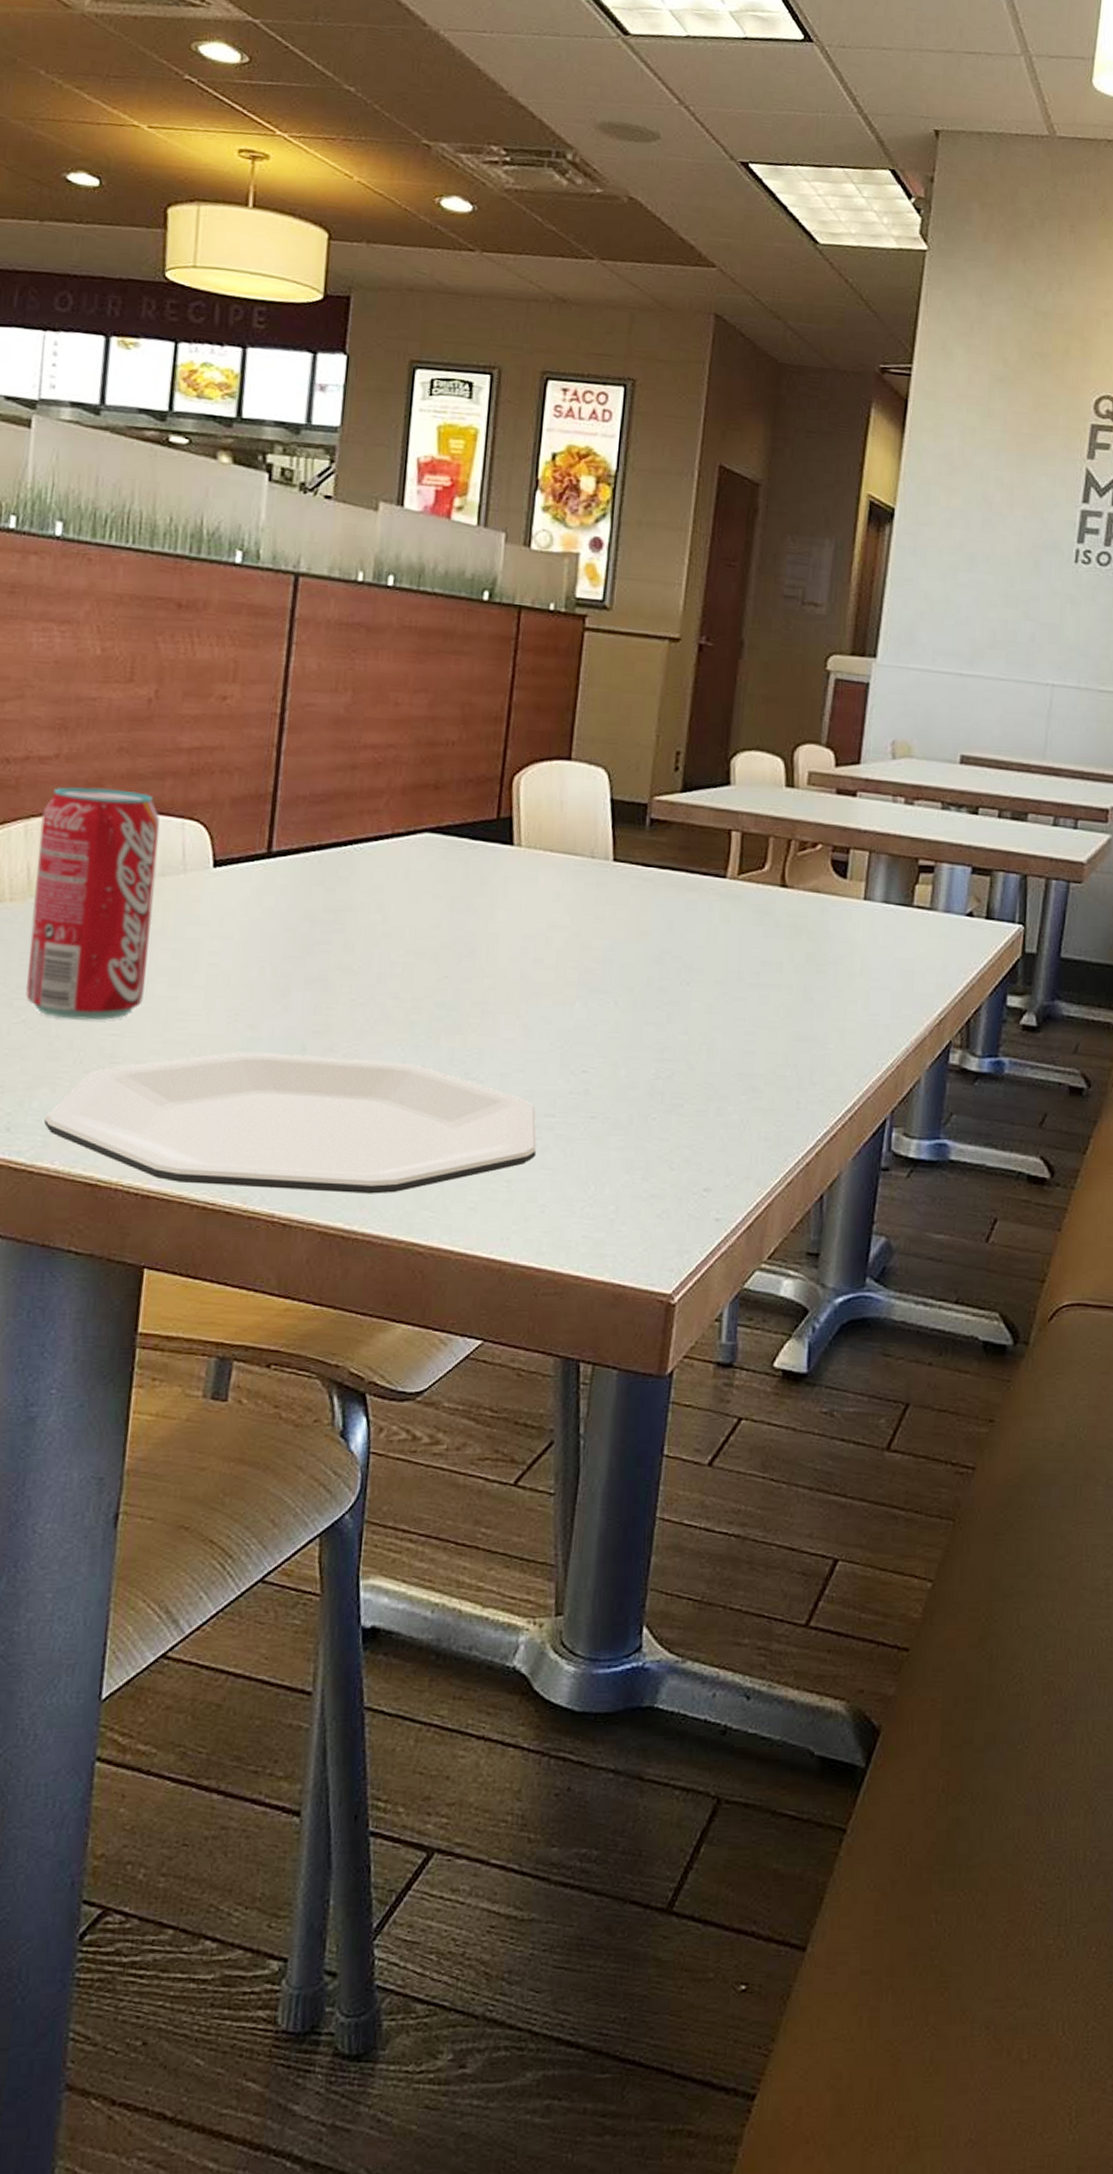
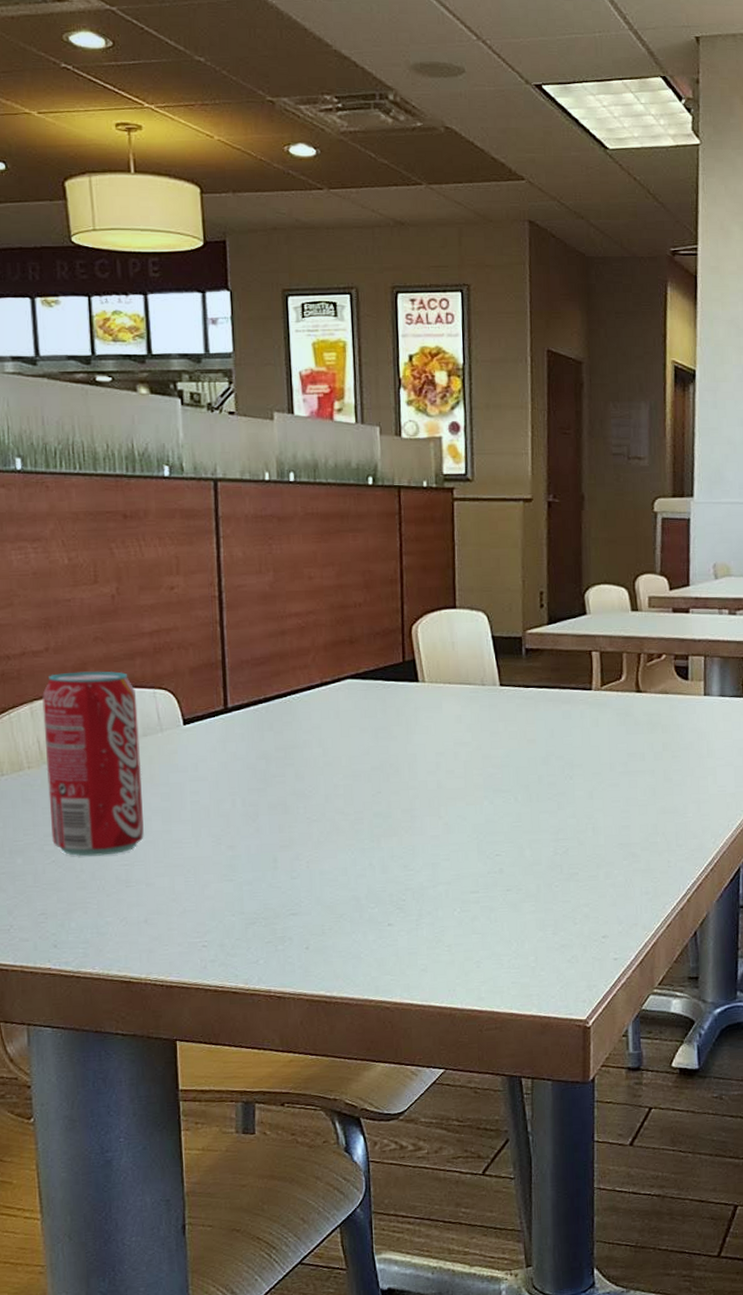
plate: present [44,1051,537,1194] -> none [82,863,468,973]

